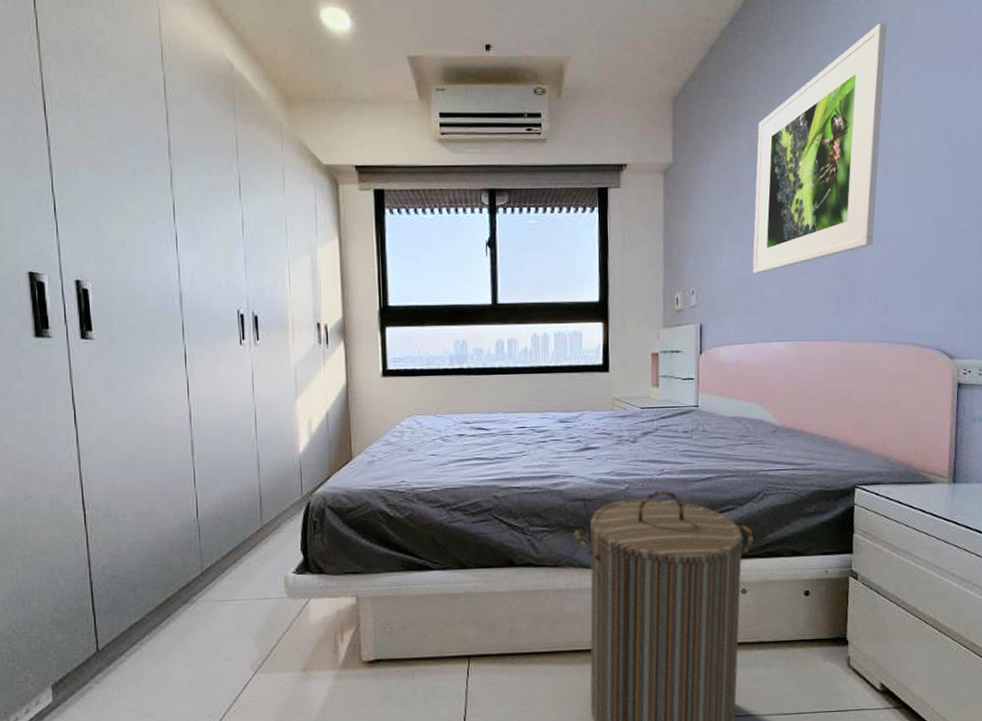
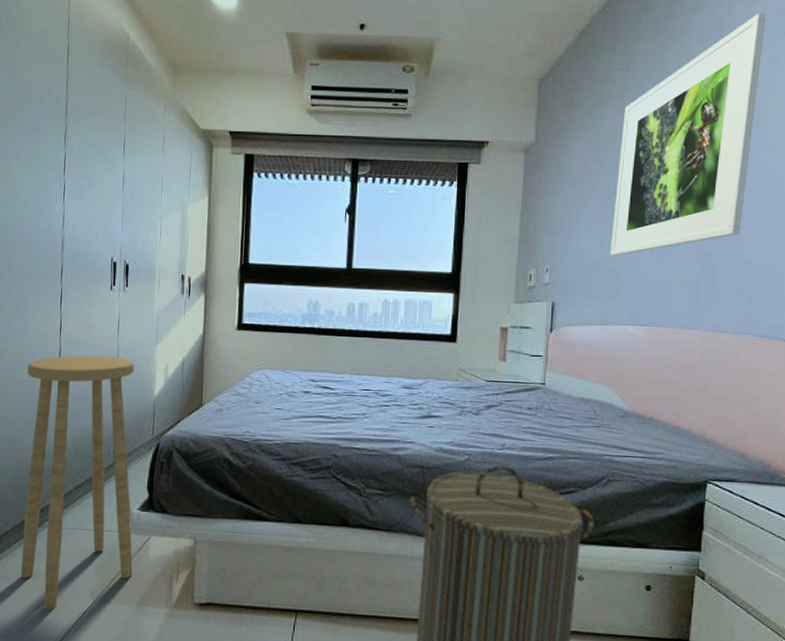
stool: none [155,415,294,688] -> present [20,355,135,611]

